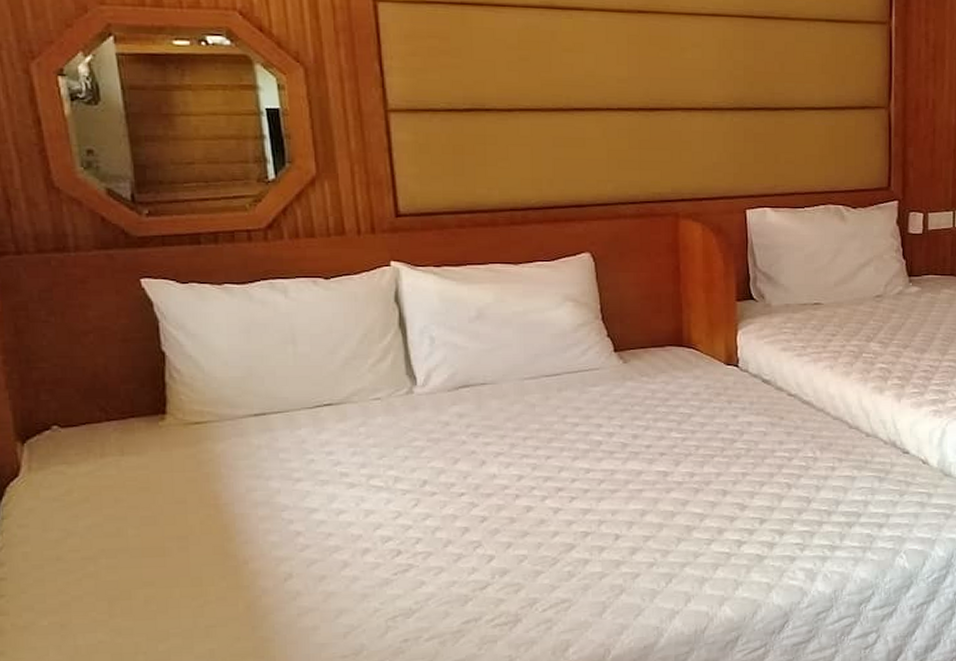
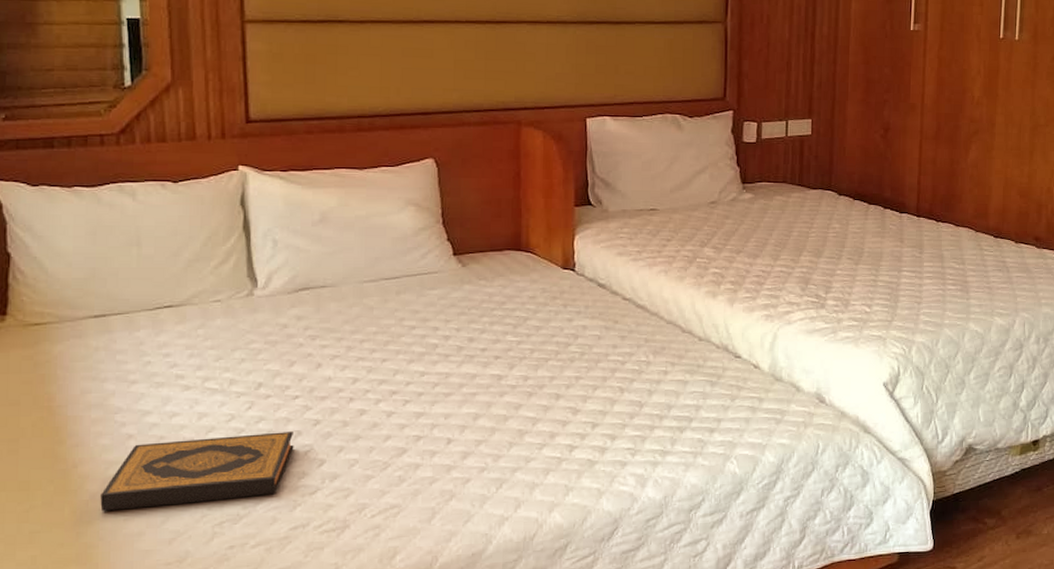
hardback book: none [273,528,463,606] -> present [100,432,294,511]

